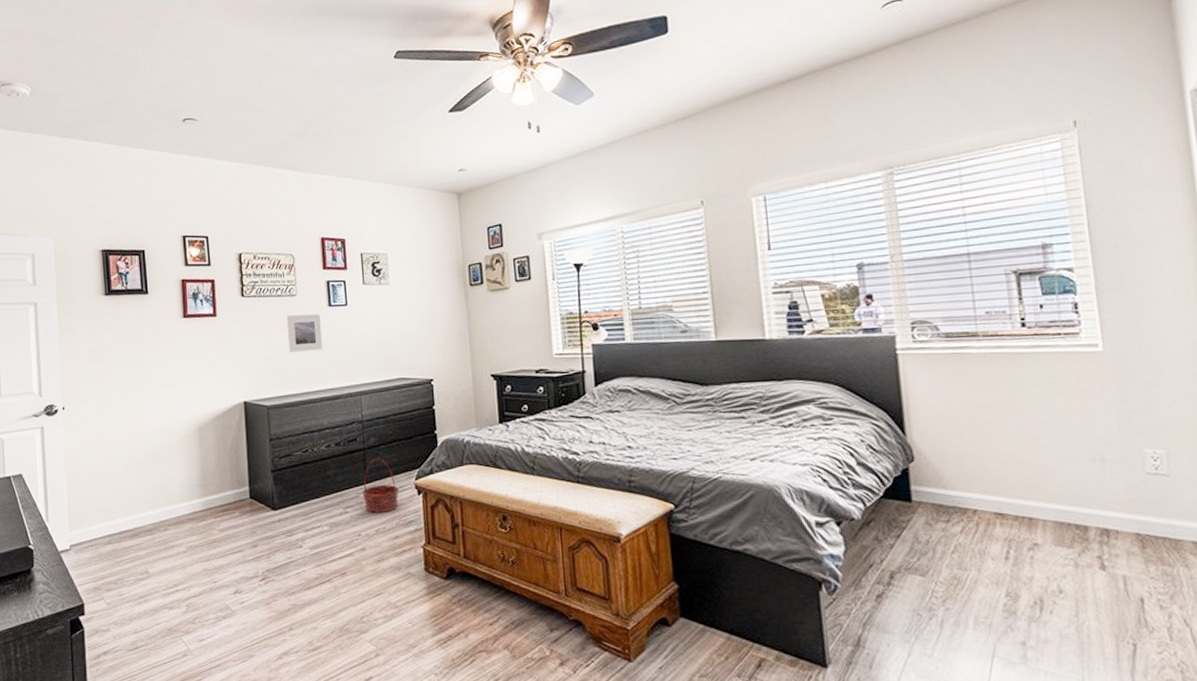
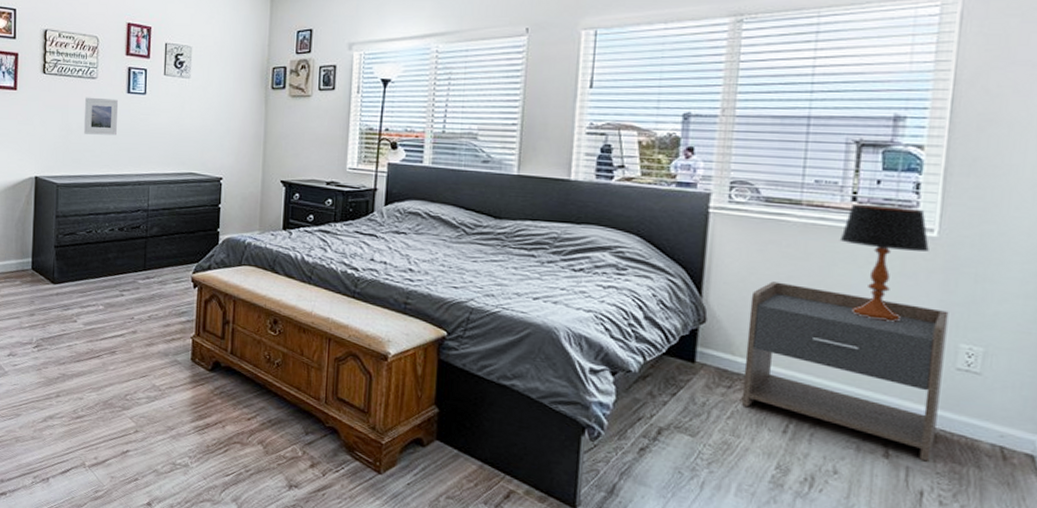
basket: present [361,457,399,513] -> none [139,247,175,301]
nightstand: none [950,412,1143,568] -> present [741,281,949,462]
table lamp: none [1018,327,1098,437] -> present [839,203,929,322]

